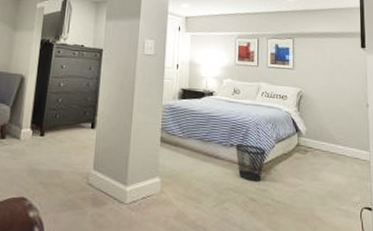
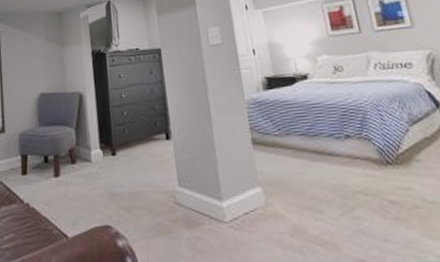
wastebasket: present [236,144,266,181] -> none [353,132,400,179]

